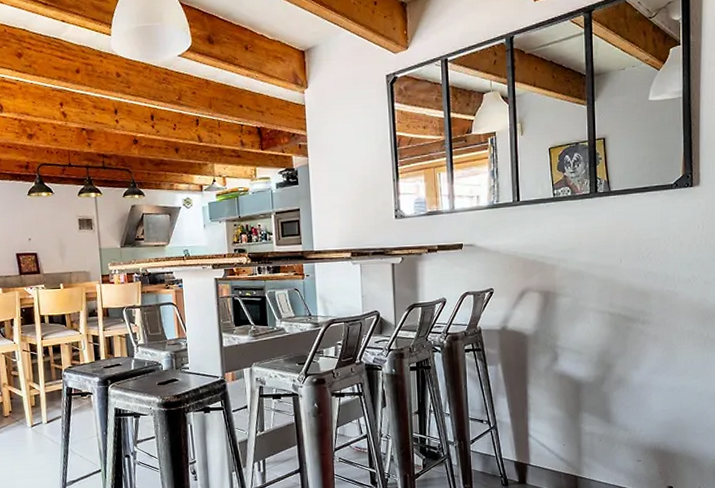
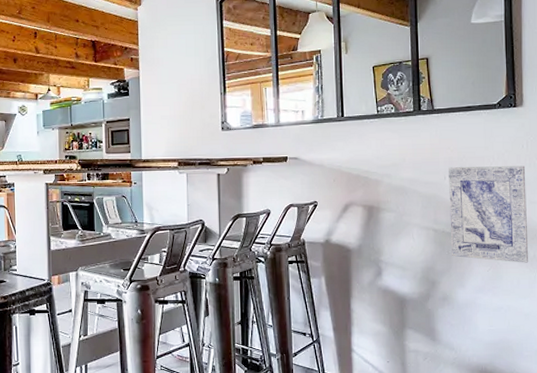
wall art: none [625,246,703,344] -> present [449,166,529,263]

